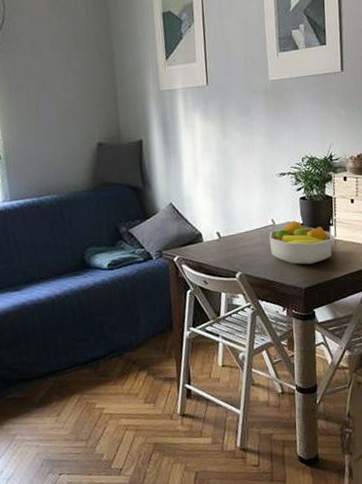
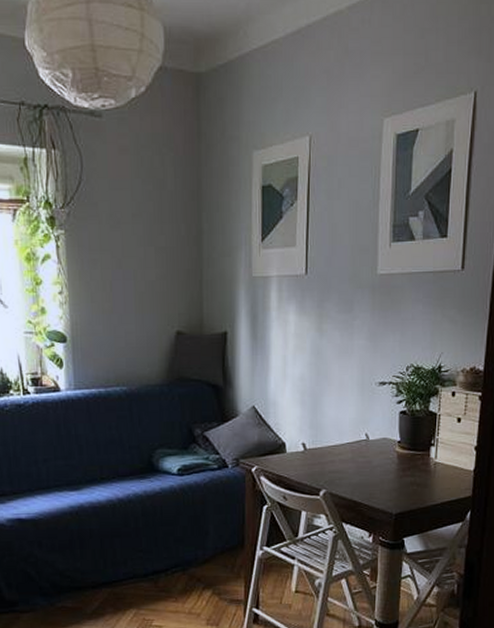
fruit bowl: present [269,220,334,265] -> none [360,436,433,488]

